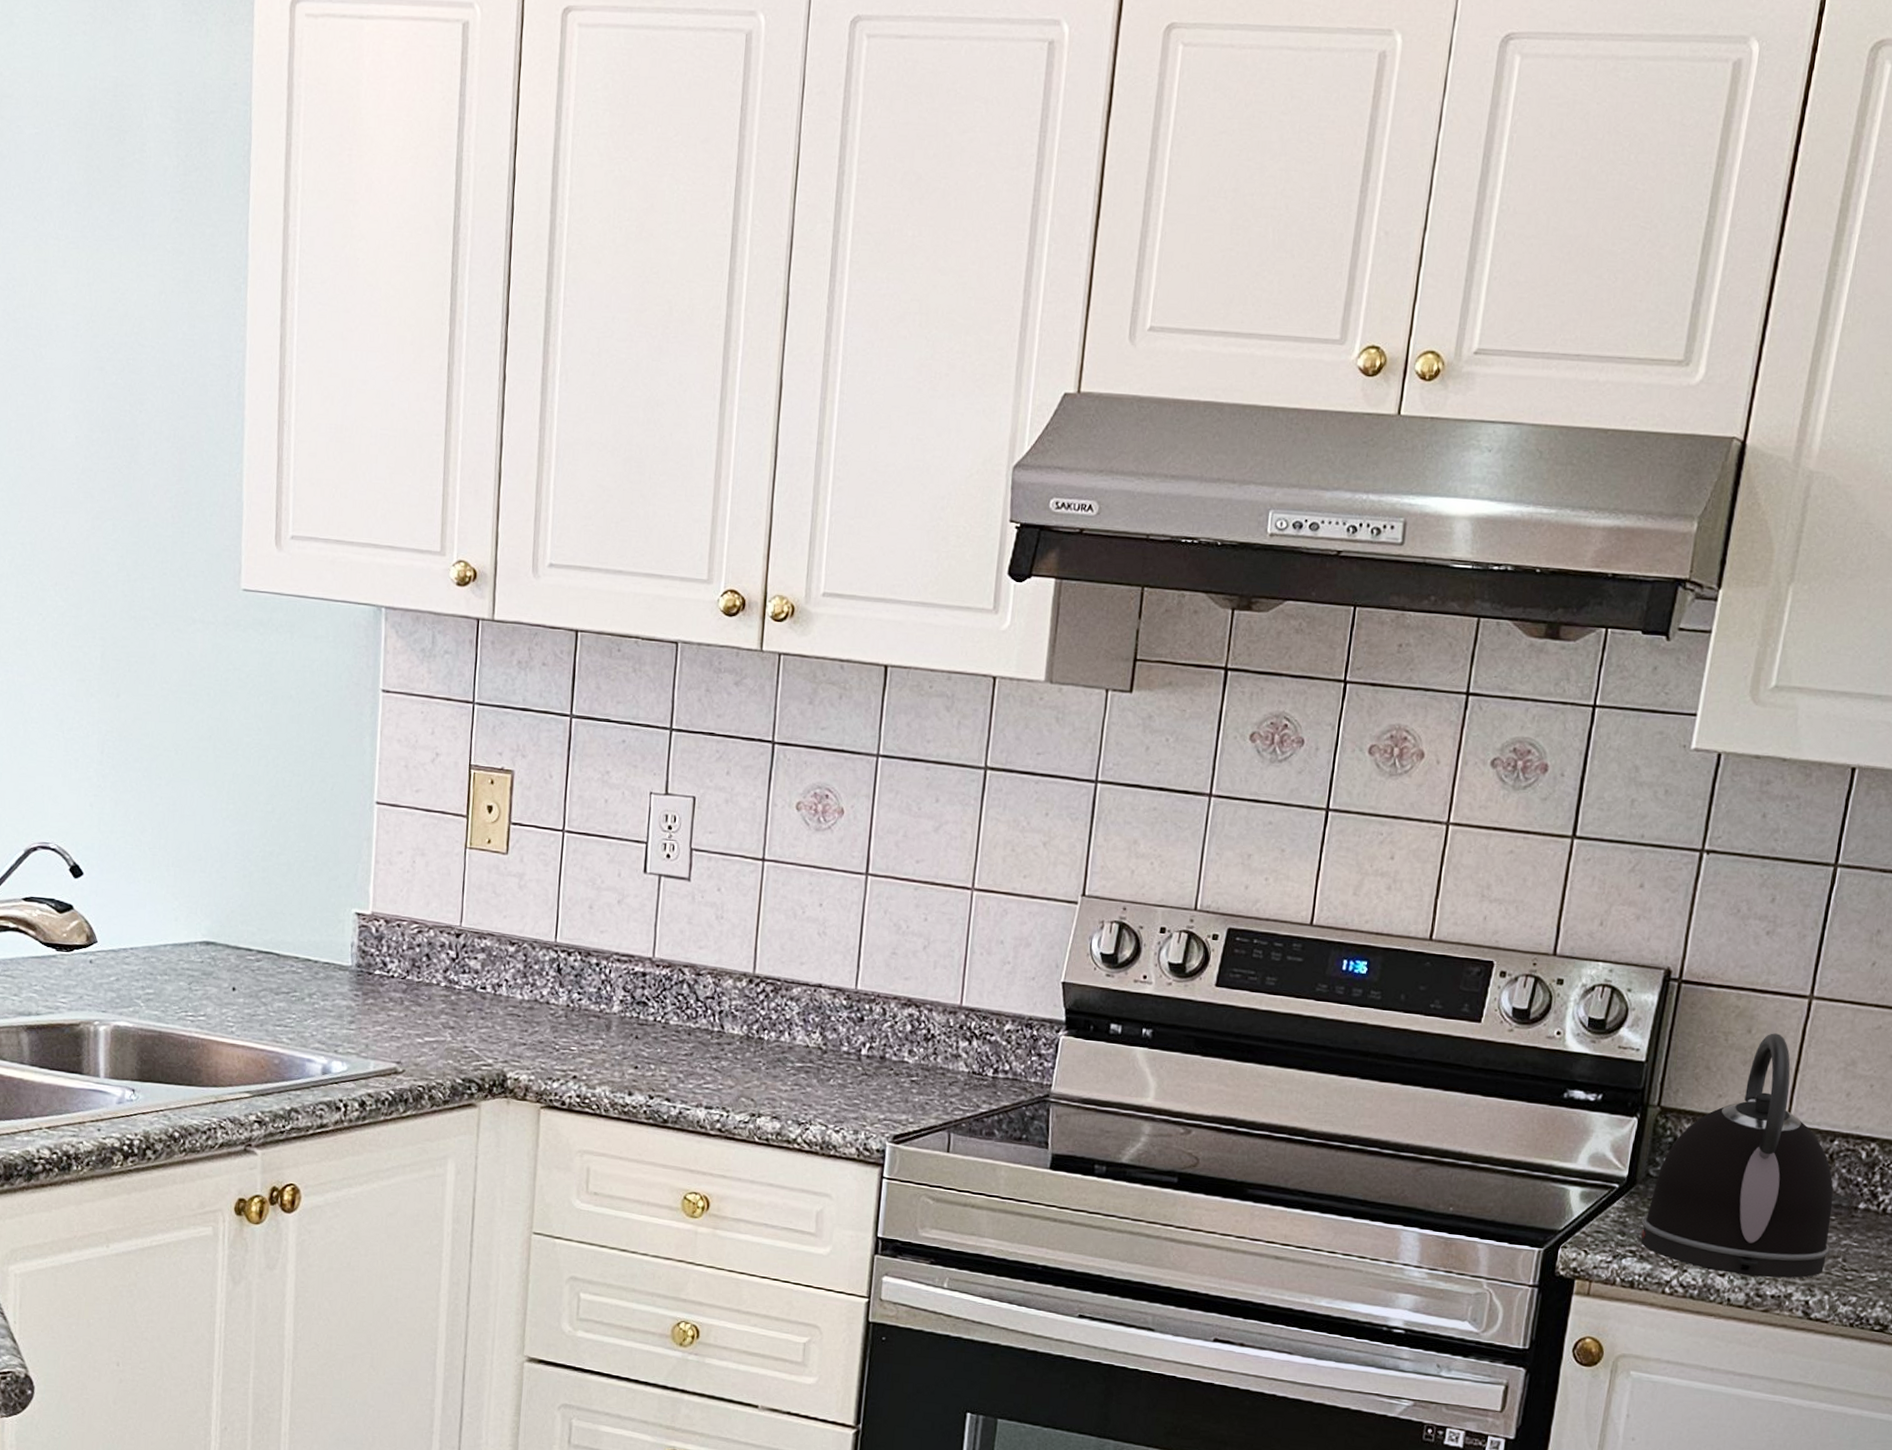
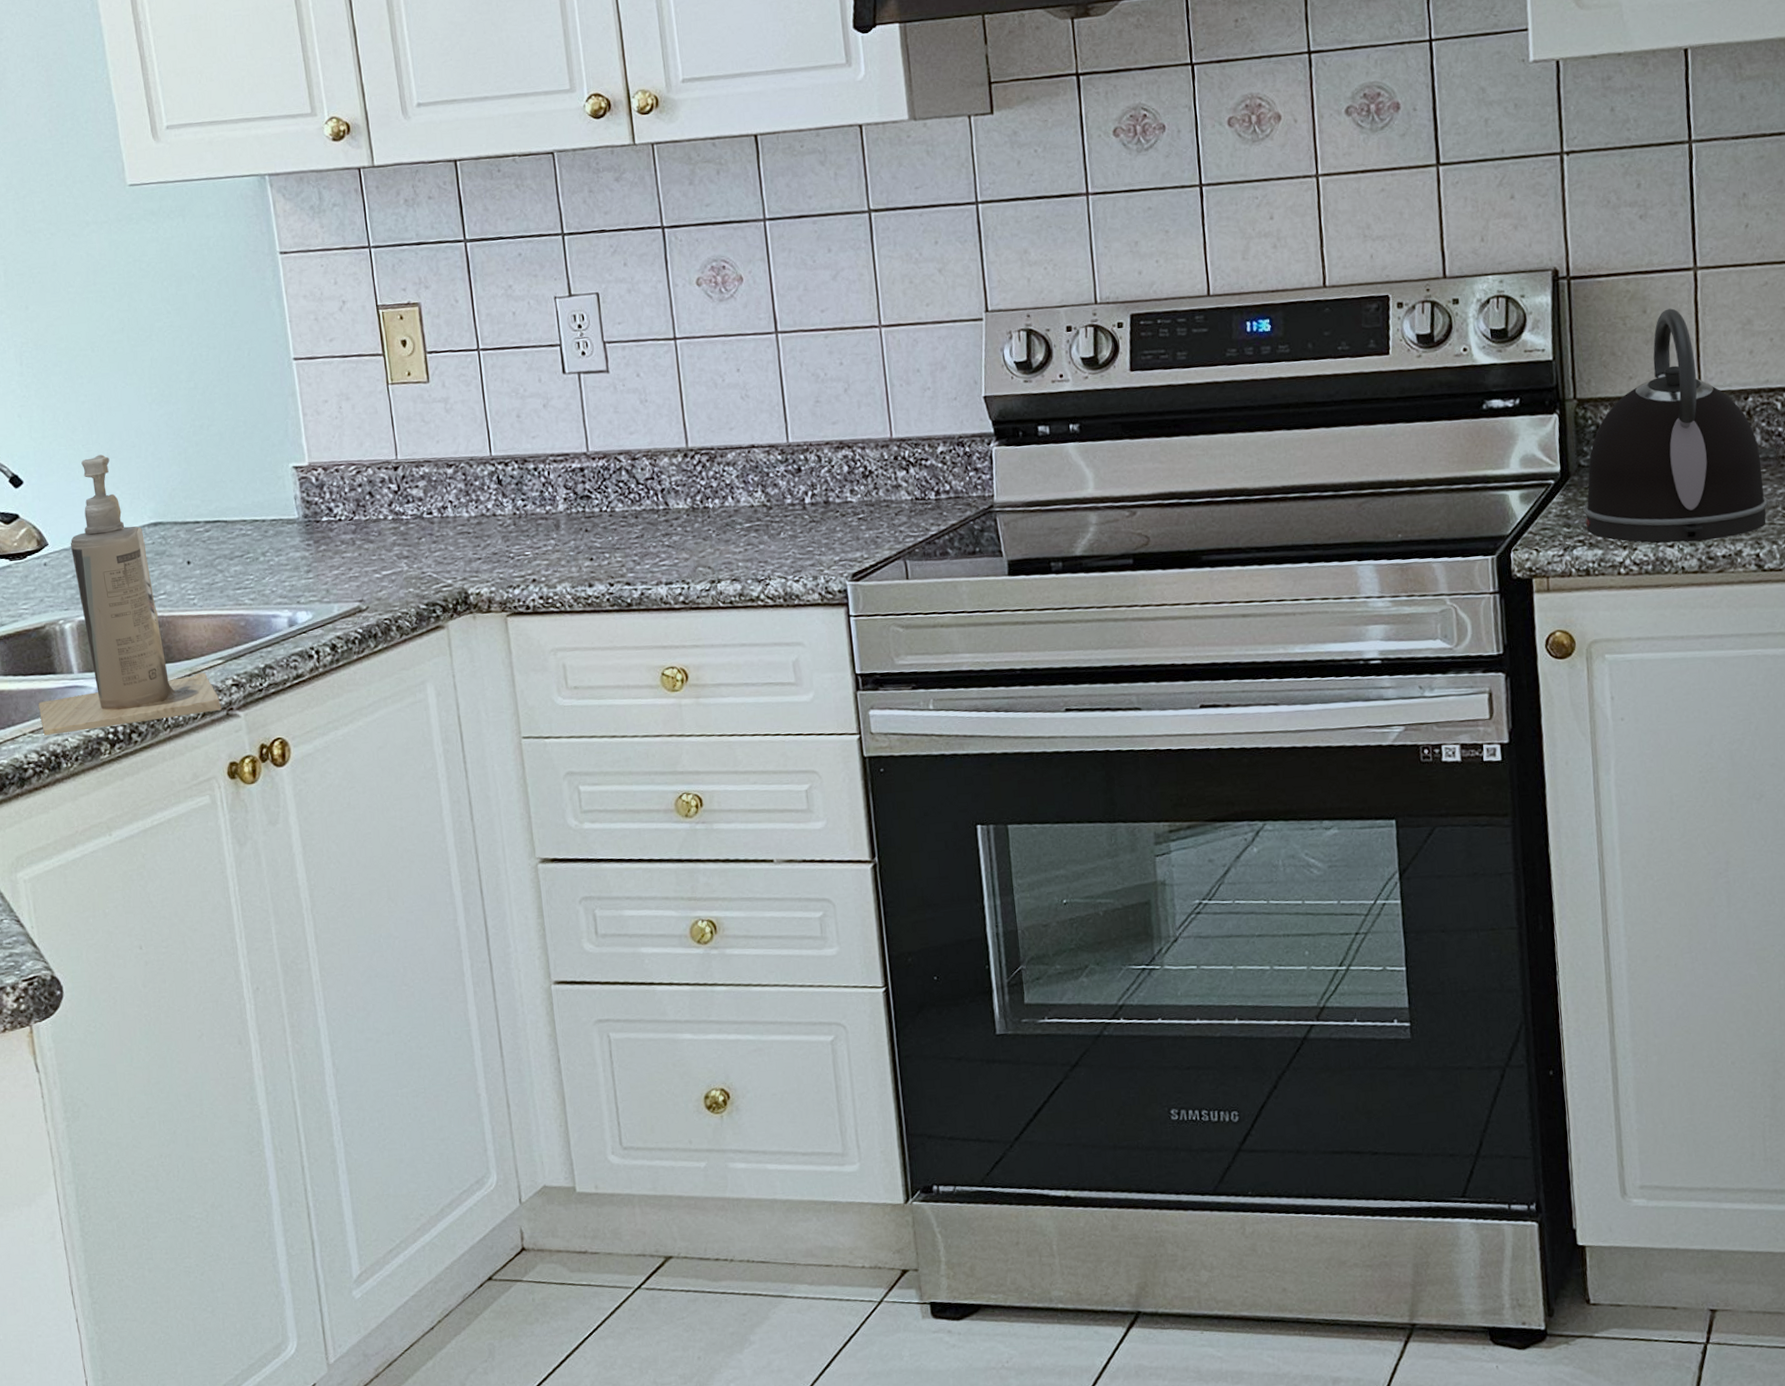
soap dispenser: none [59,861,240,1144] -> present [38,454,222,736]

